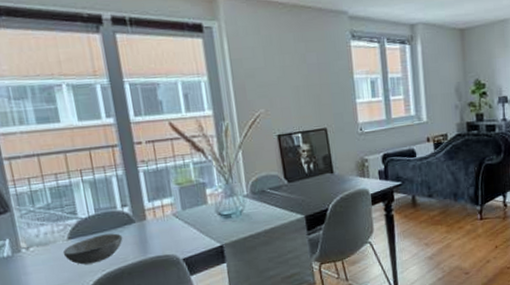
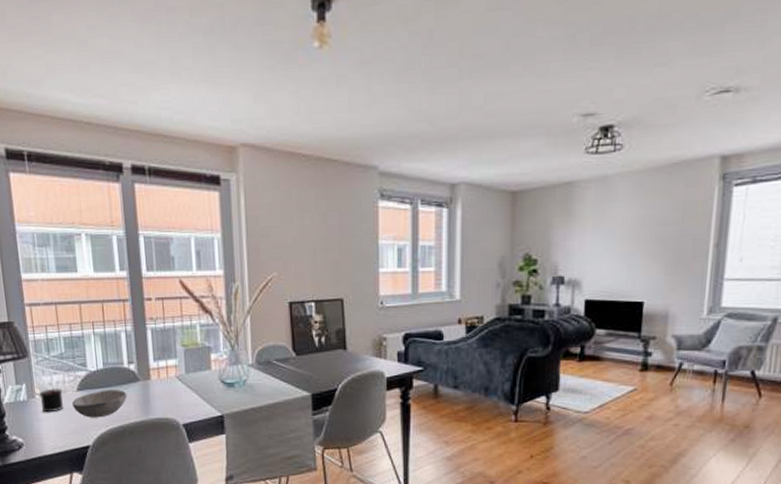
candle: none [25,235,54,266] -> present [39,384,63,413]

